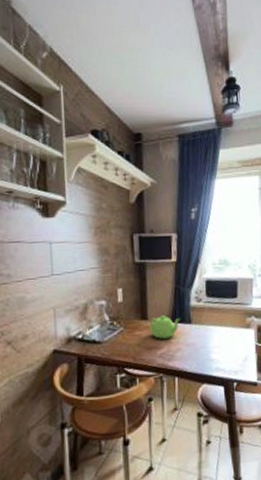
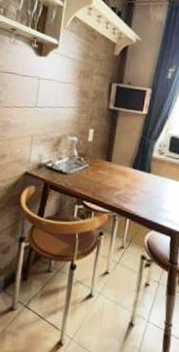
teapot: present [149,315,180,340] -> none [111,161,141,183]

